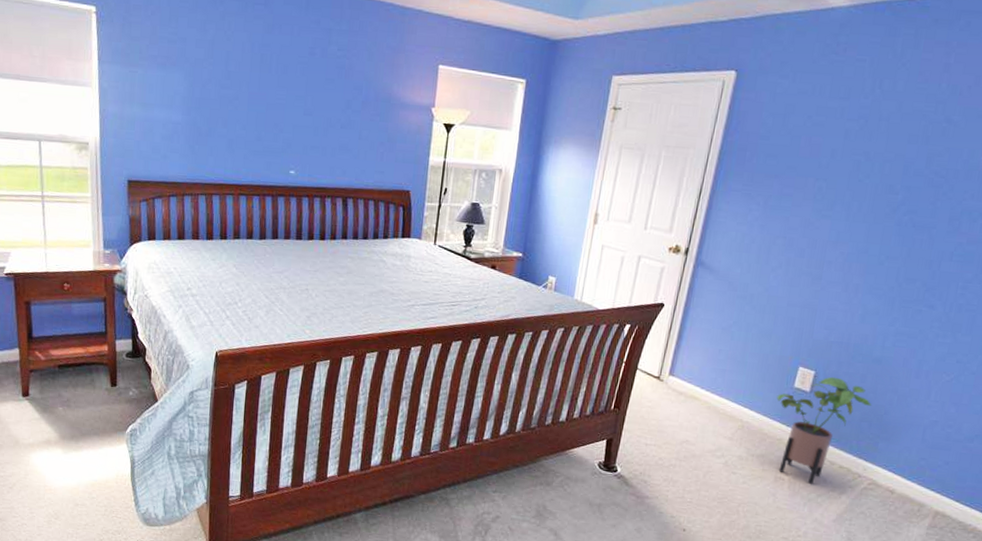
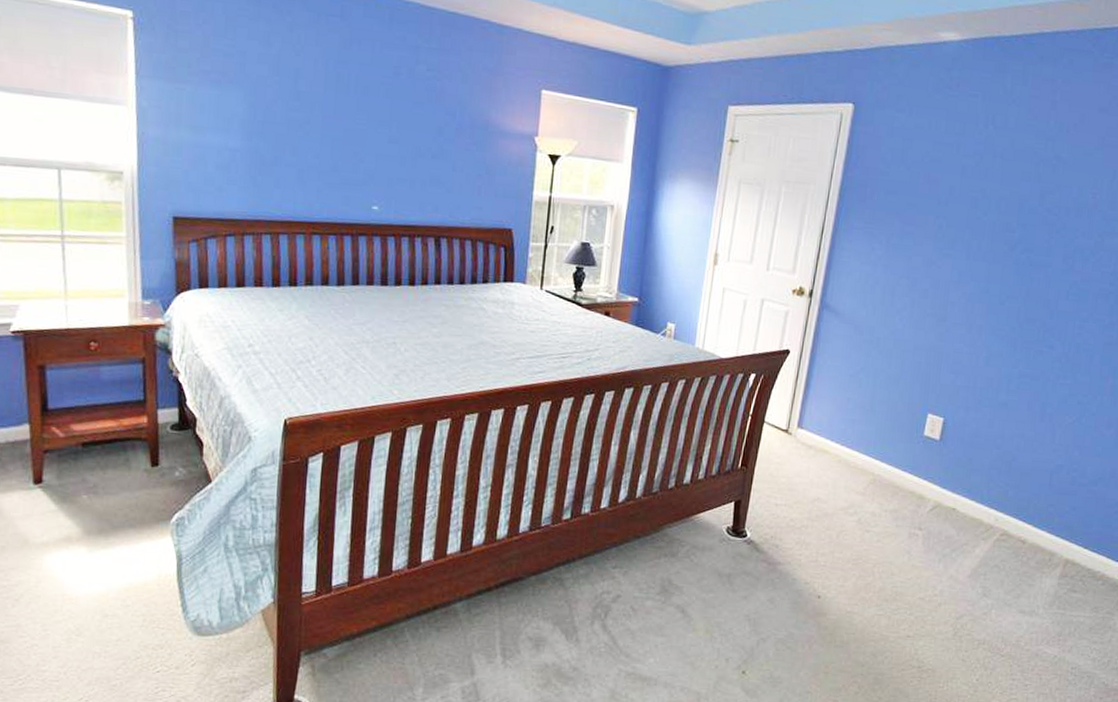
house plant: present [776,376,872,484] -> none [907,423,1001,538]

